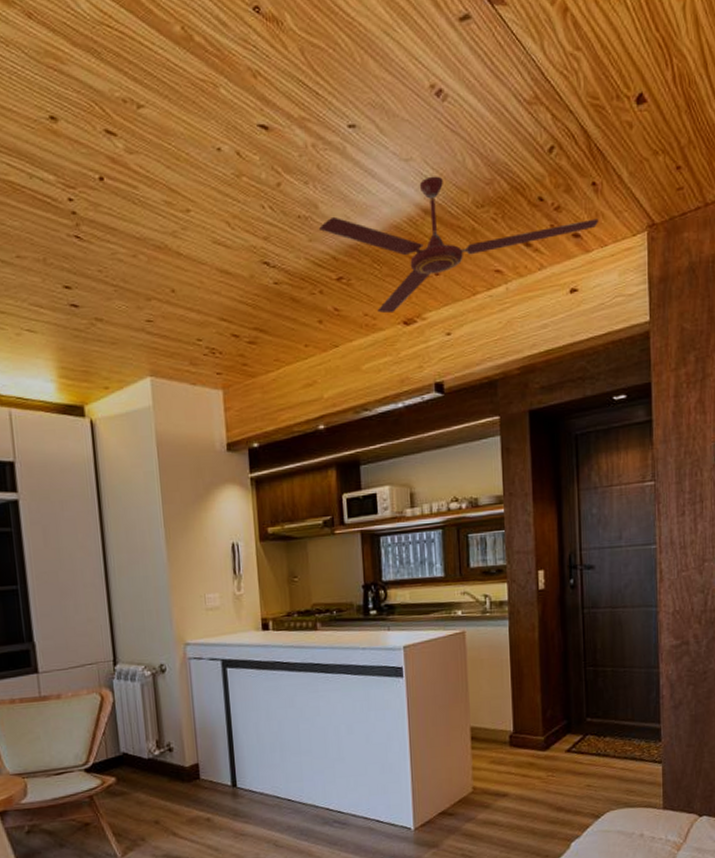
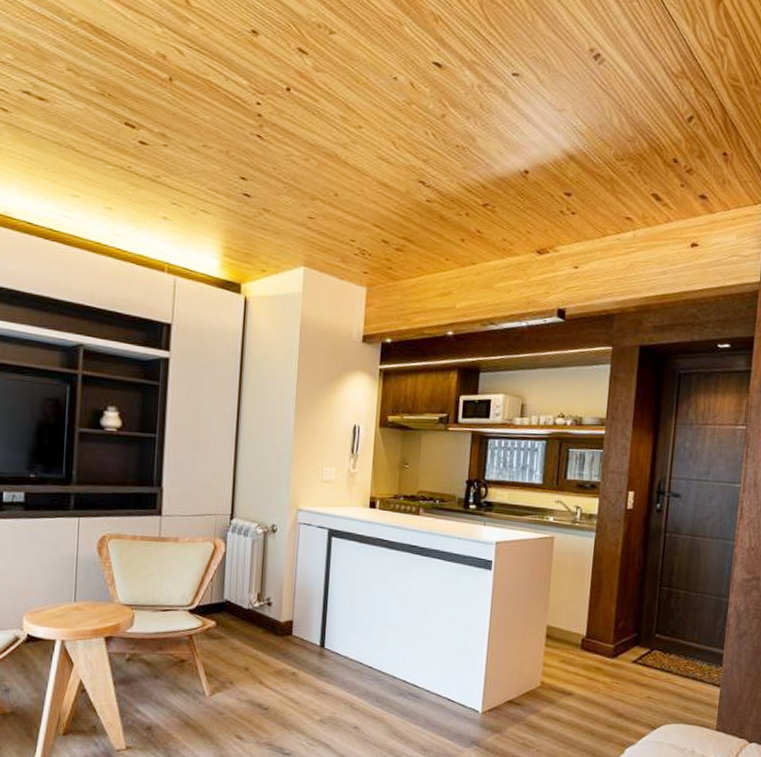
ceiling fan: present [318,176,598,314] -> none [473,127,725,242]

